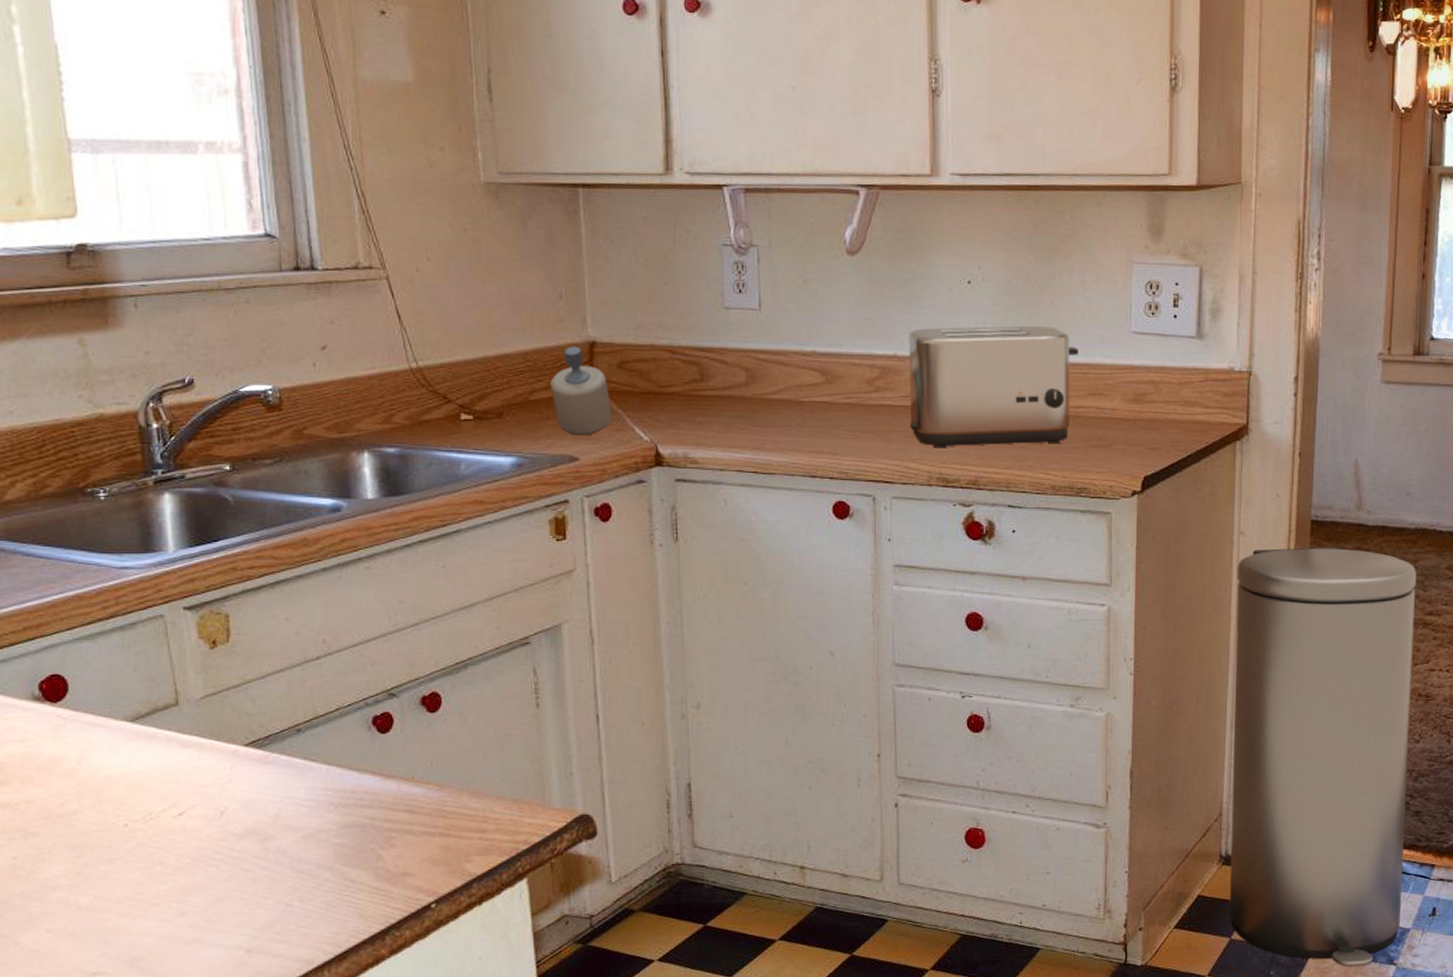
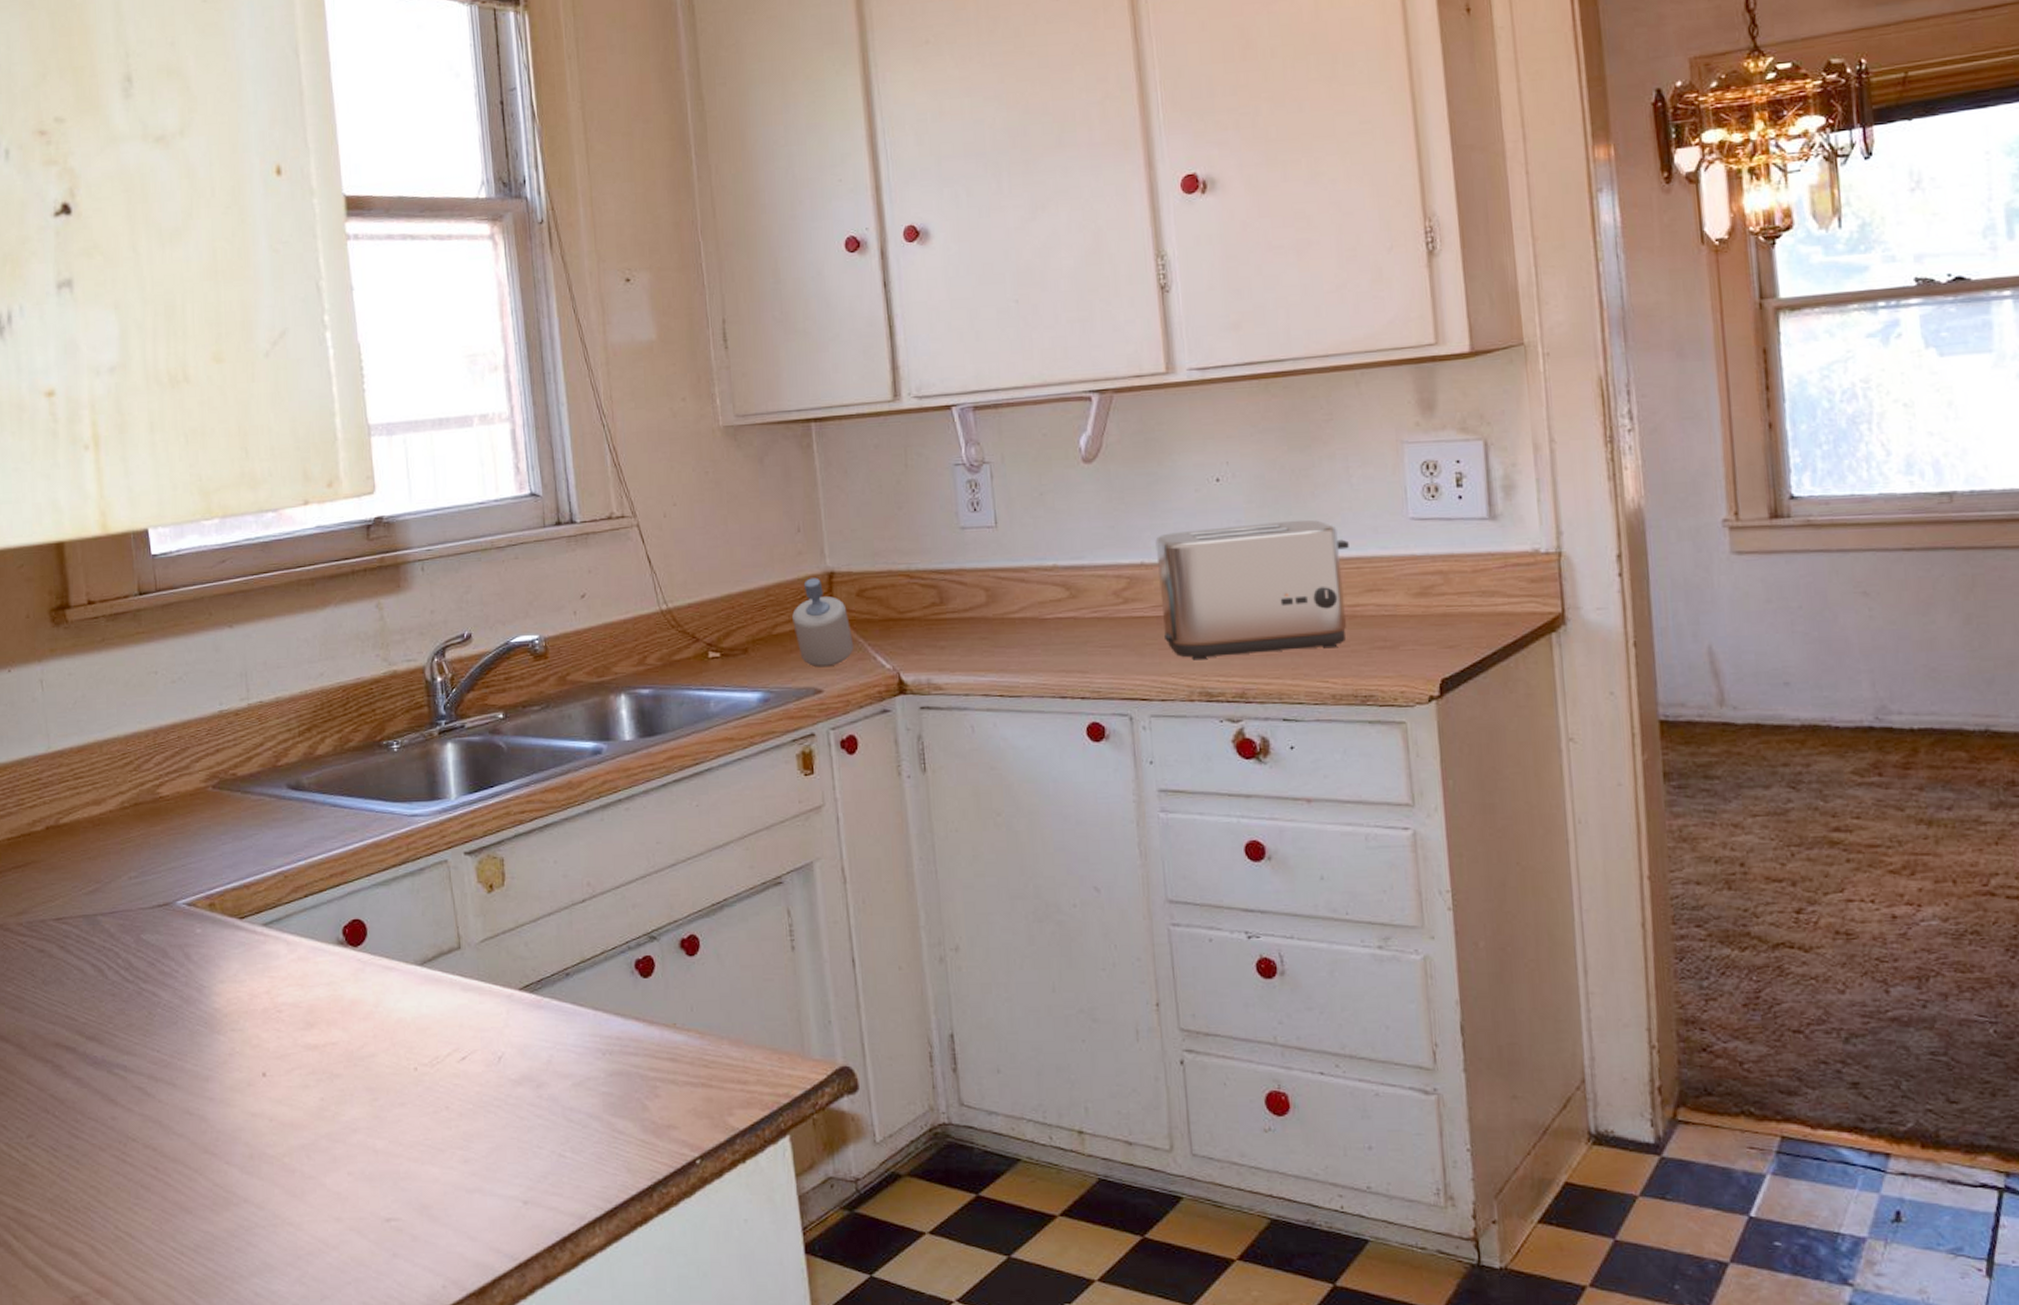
pedal bin: present [1229,547,1417,967] -> none [1569,751,1851,1285]

